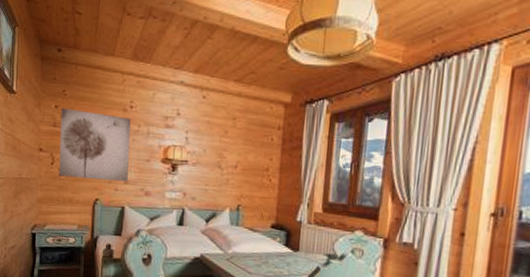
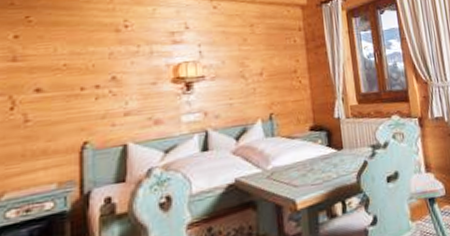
wall art: present [59,108,131,182] -> none [23,37,129,124]

